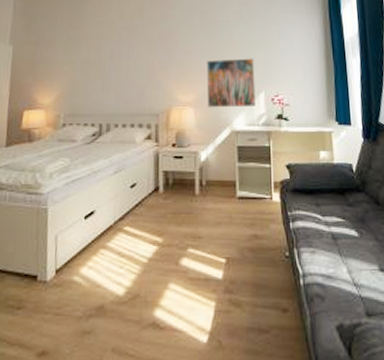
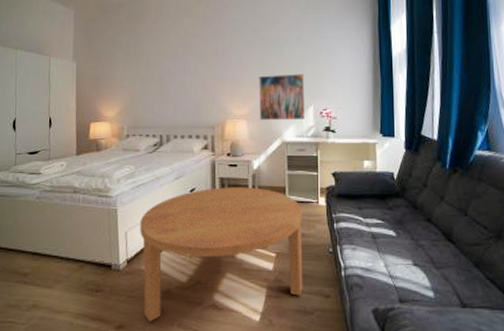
coffee table: none [72,182,257,347] -> present [140,187,303,322]

